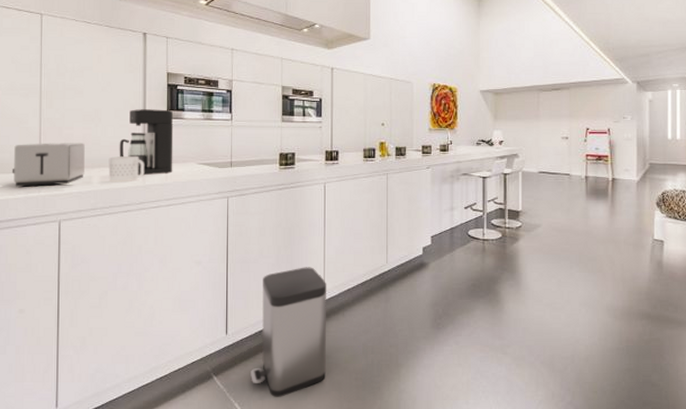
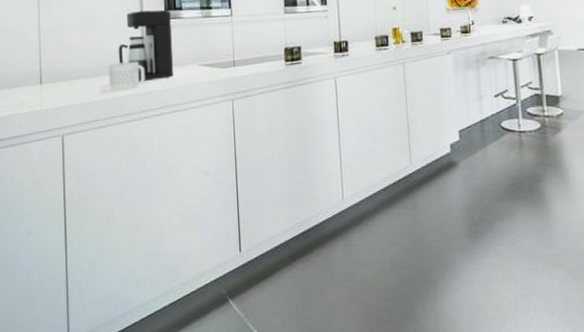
toaster: present [11,143,85,187] -> none [14,51,85,102]
pedal bin: present [251,267,326,397] -> none [269,172,352,322]

